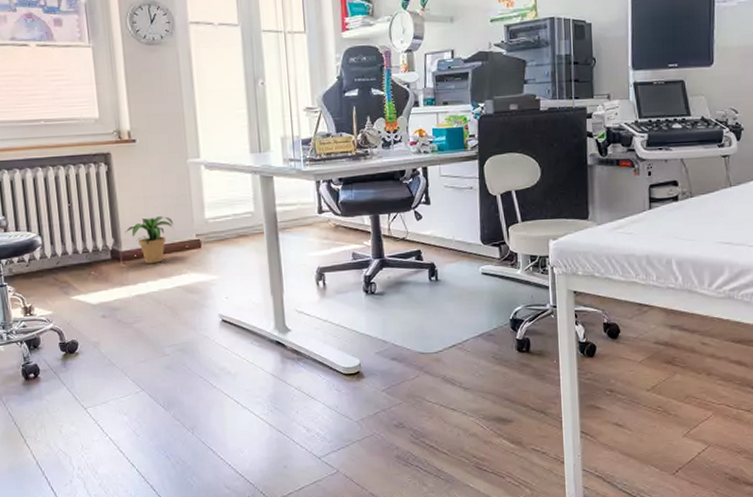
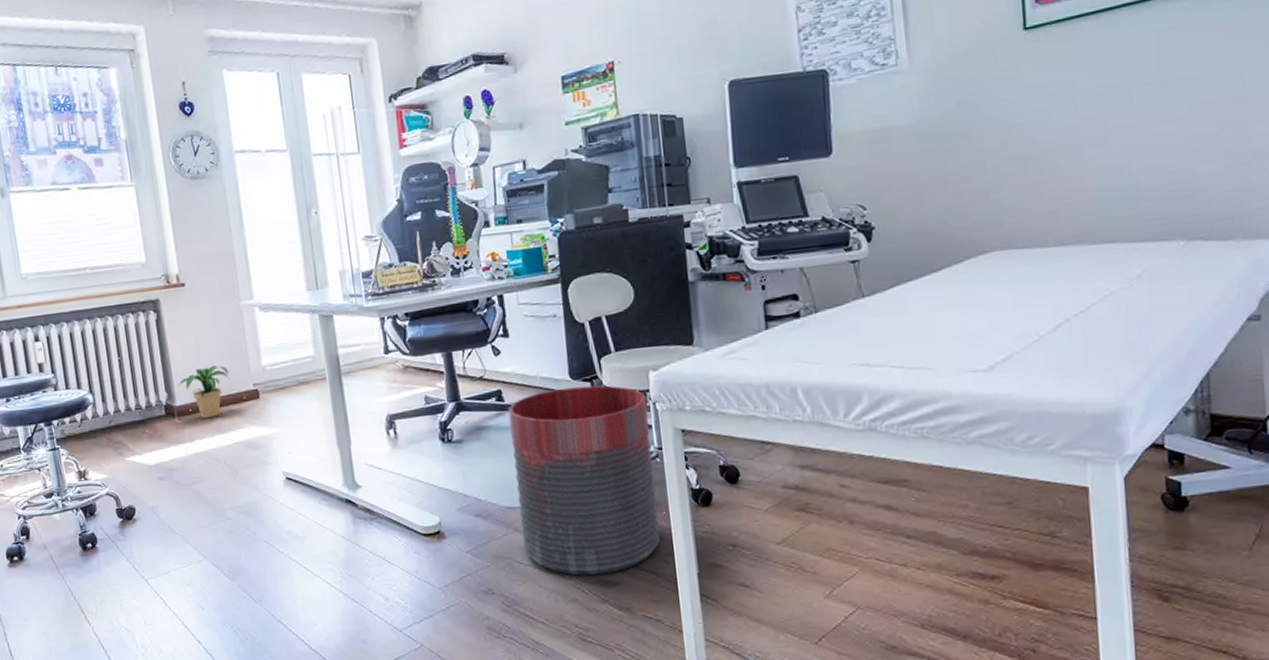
trash can: none [426,250,550,413] -> present [508,385,661,576]

